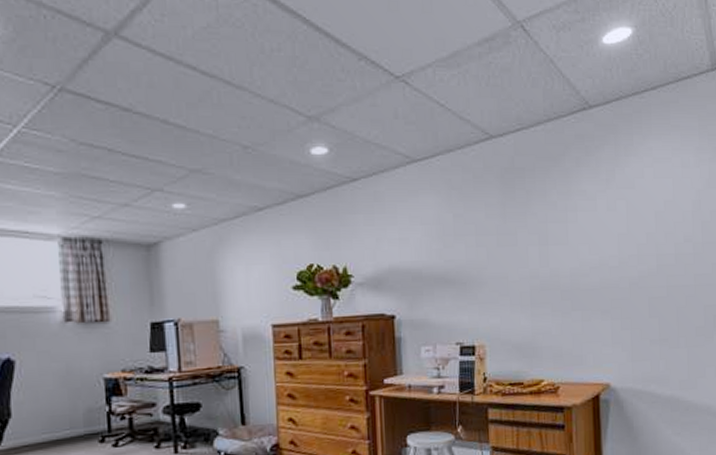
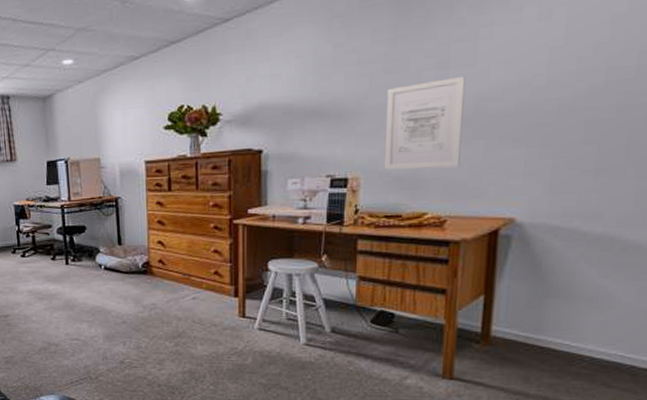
wall art: none [501,252,565,339] -> present [384,75,466,170]

